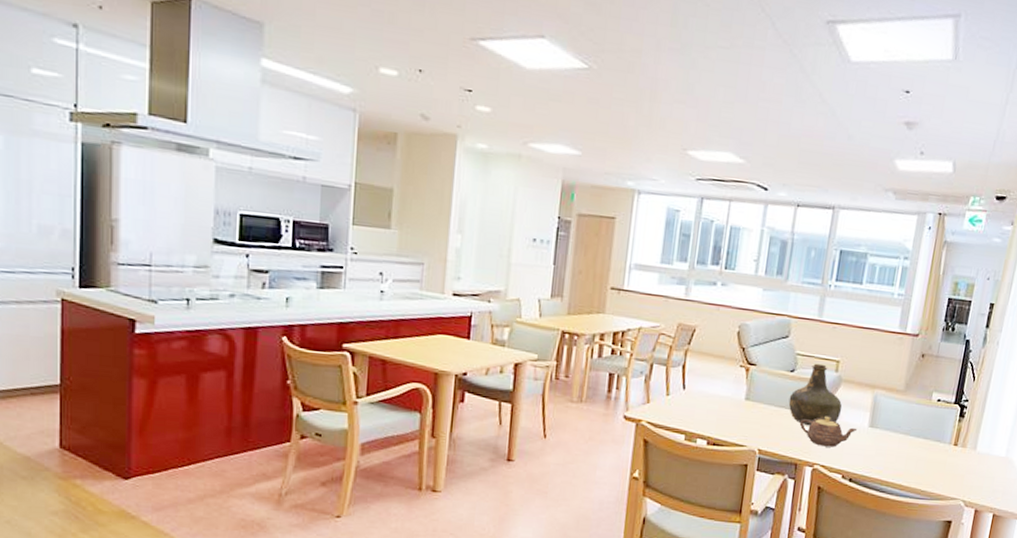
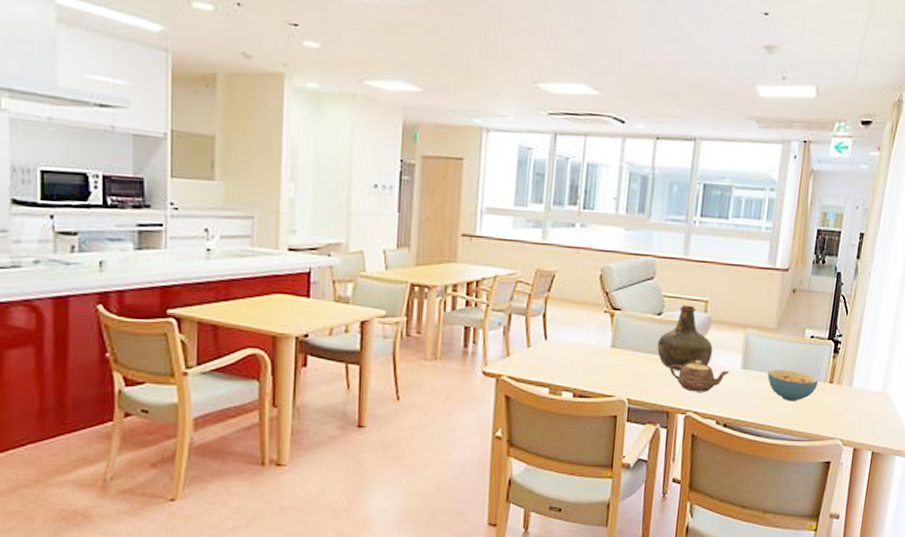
cereal bowl: none [893,429,944,461] -> present [767,369,819,402]

